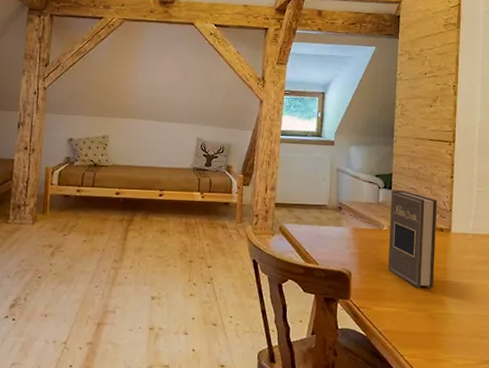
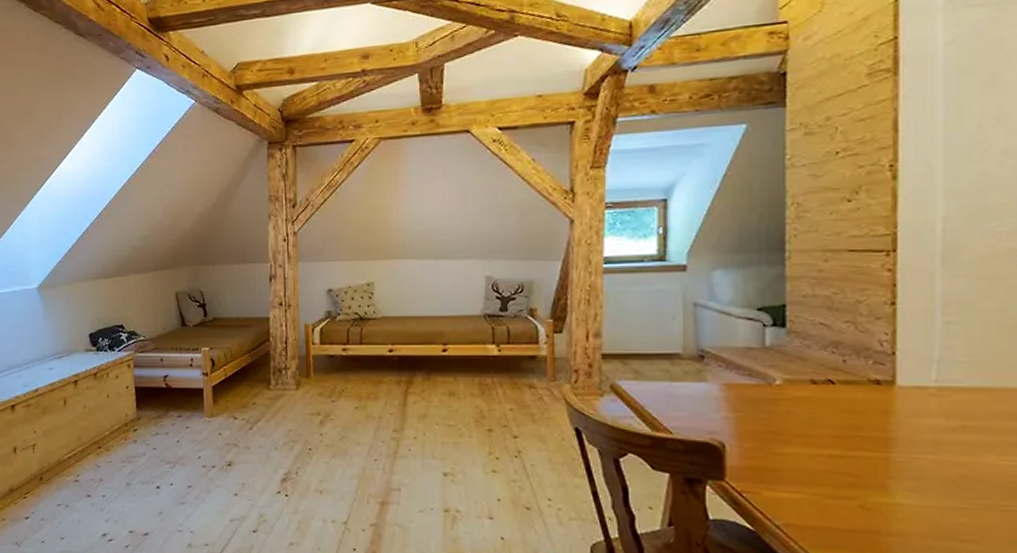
book: present [387,190,437,289] -> none [784,328,868,468]

